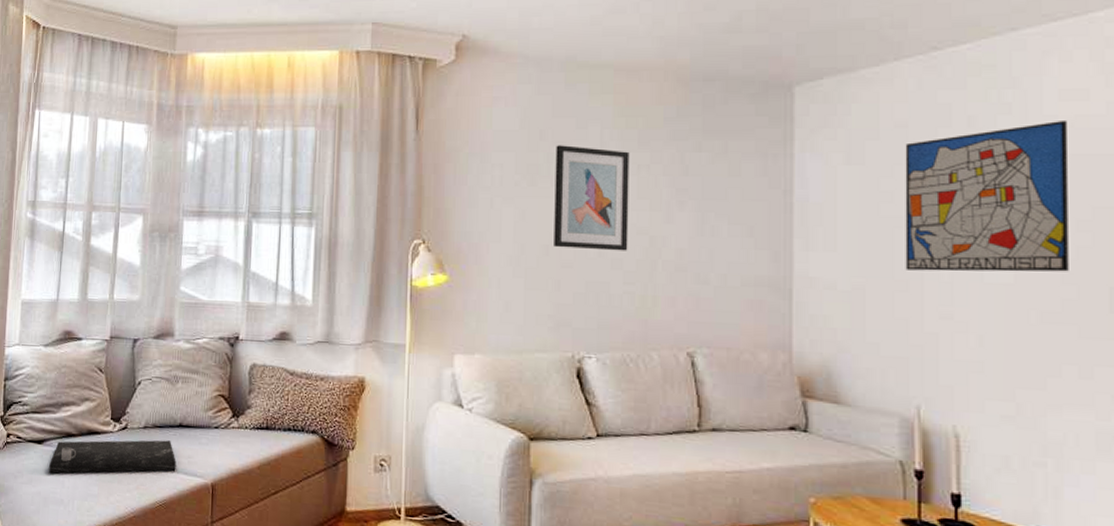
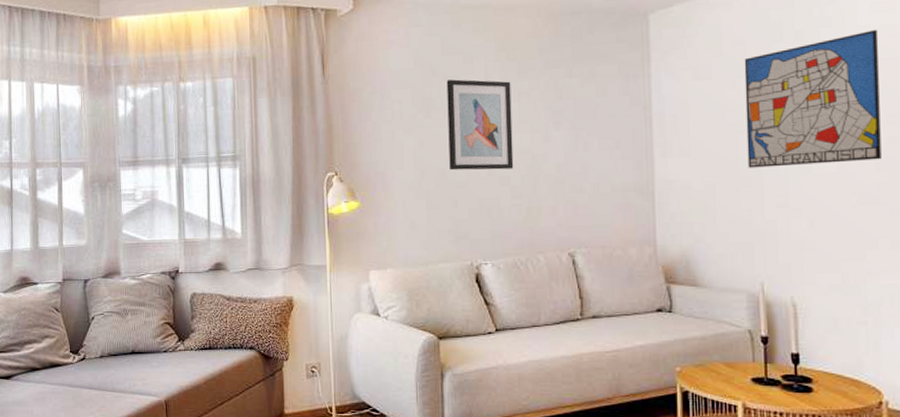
tray: present [49,440,176,474] -> none [18,366,132,405]

